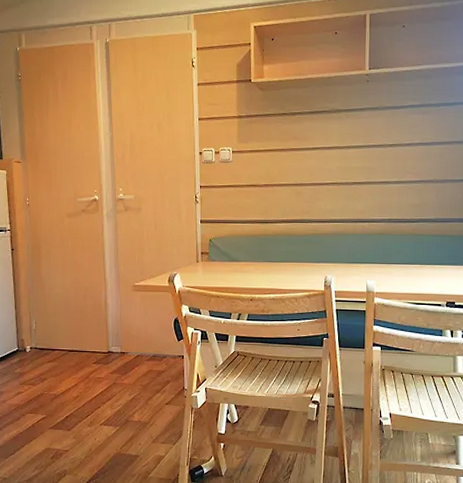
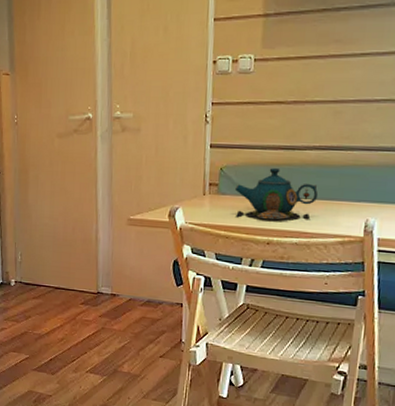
teapot: none [223,238,288,282] -> present [235,168,319,223]

